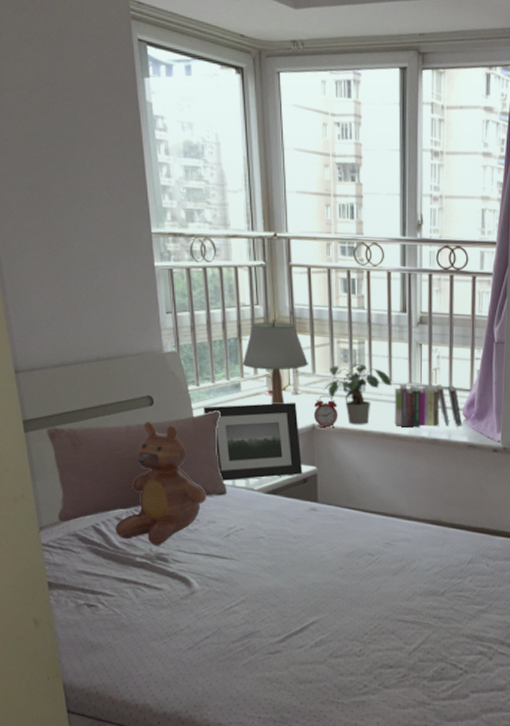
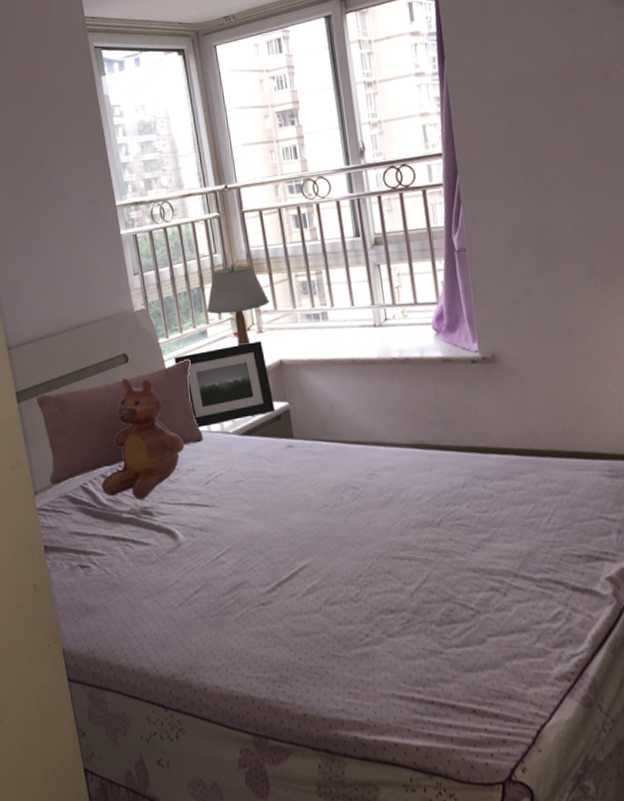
alarm clock: present [313,395,339,428] -> none [279,329,305,363]
potted plant: present [323,364,392,425] -> none [287,293,355,355]
books: present [394,383,463,428] -> none [357,300,434,352]

